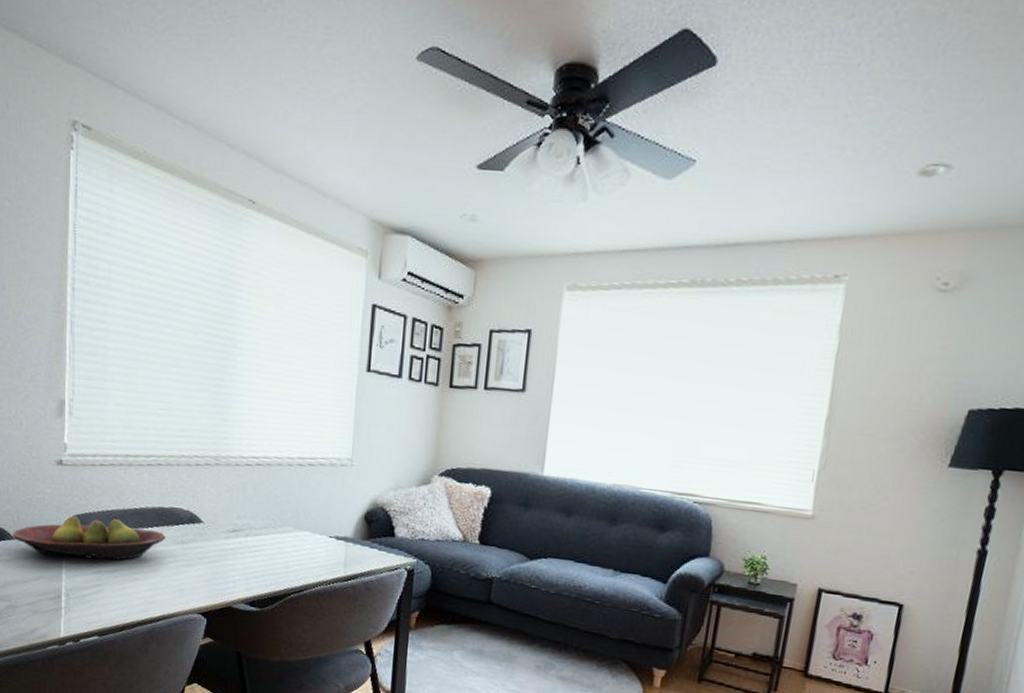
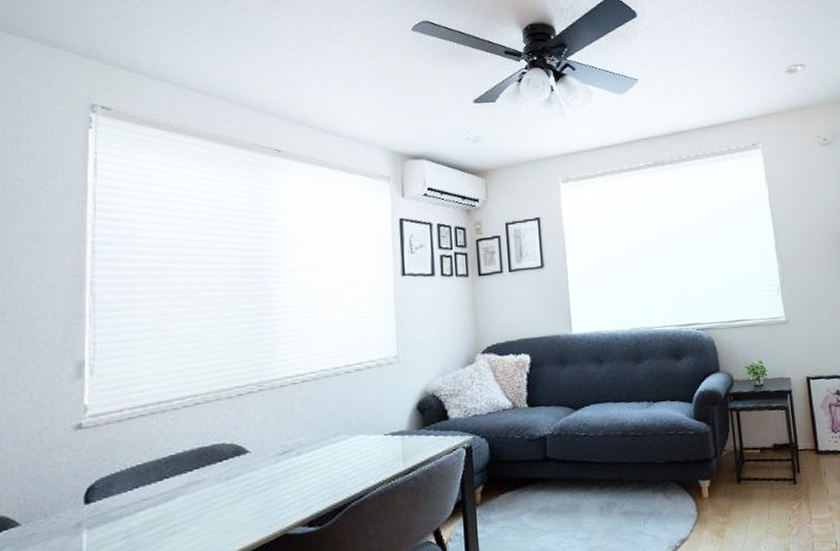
fruit bowl: present [12,515,167,561] -> none [17,472,209,535]

